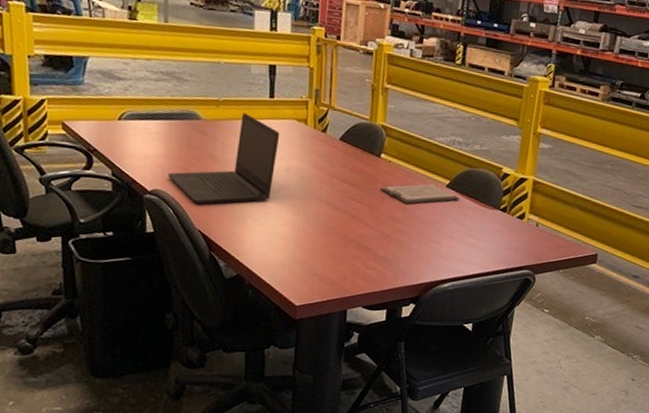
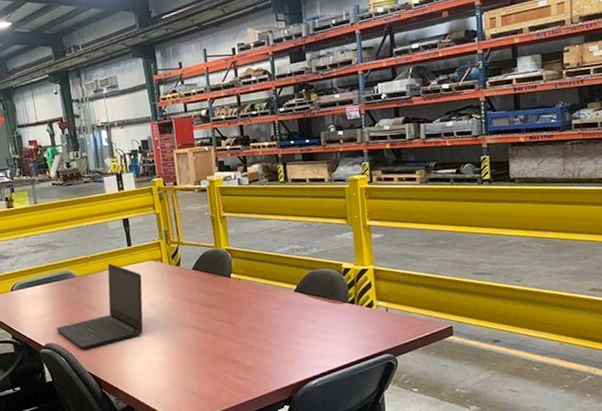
clipboard: present [380,184,459,204] -> none [236,292,309,314]

